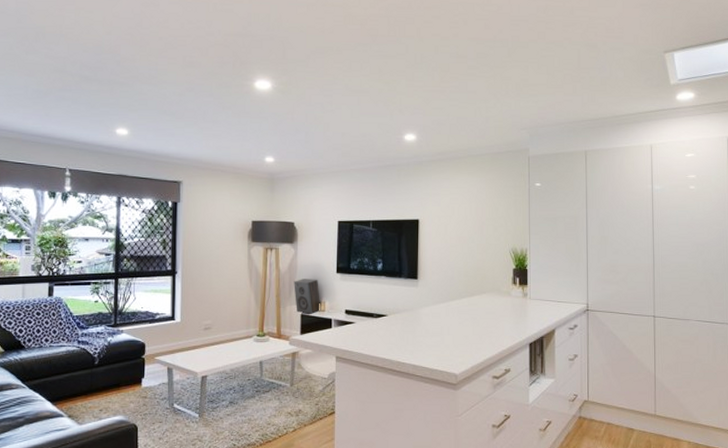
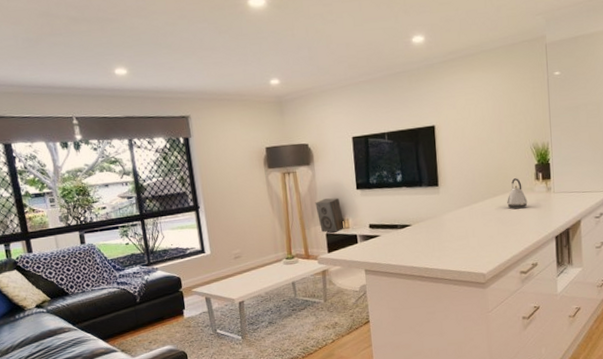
kettle: none [484,280,504,311] -> present [507,178,528,210]

